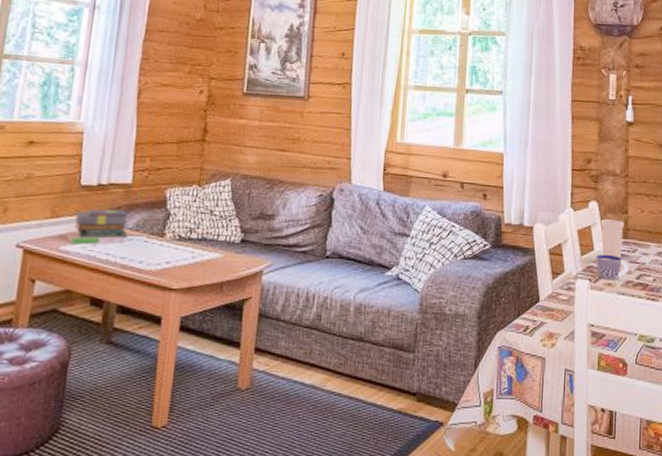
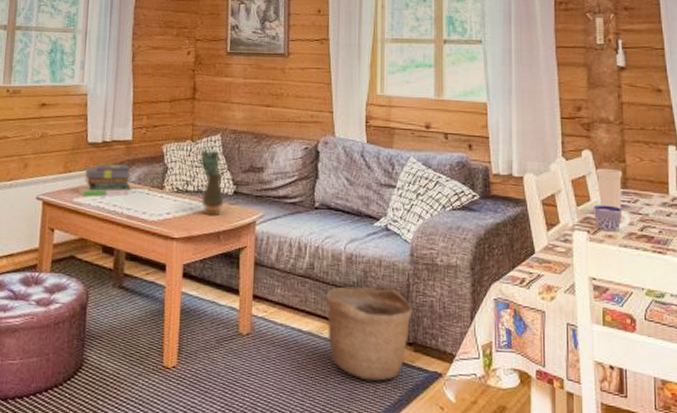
vase: none [204,193,230,266] -> present [199,148,224,216]
basket: none [331,336,419,432] -> present [326,286,413,381]

